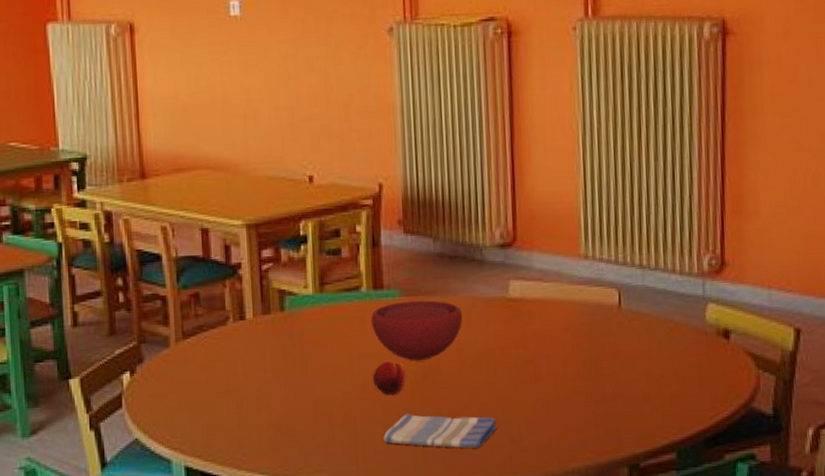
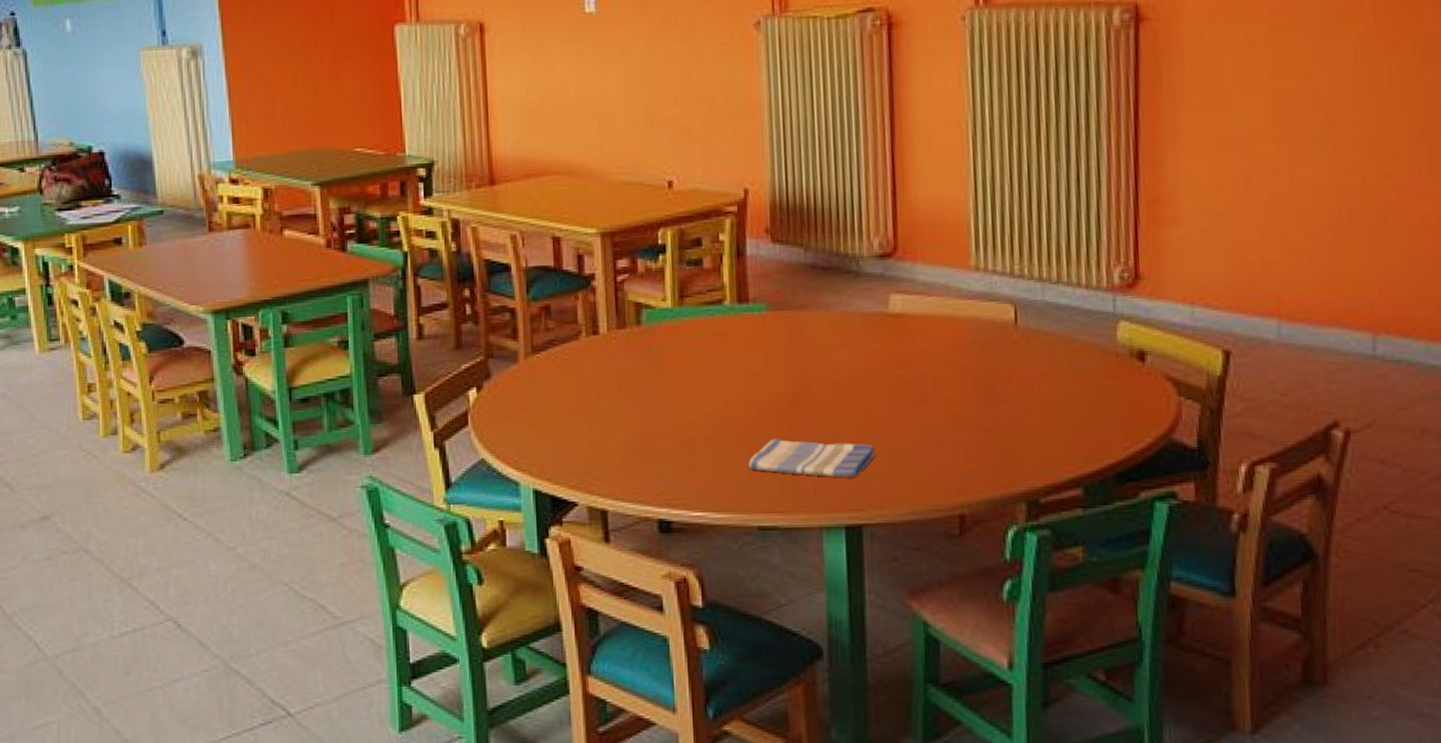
bowl: present [371,300,463,360] -> none [735,315,837,380]
fruit: present [373,360,406,394] -> none [737,380,773,417]

